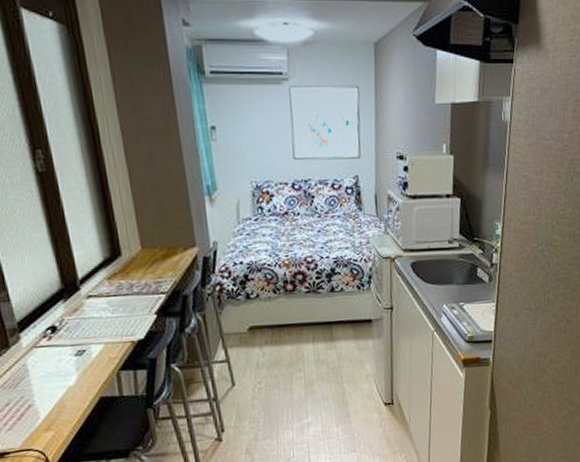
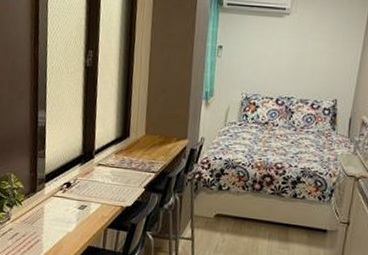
wall art: present [288,85,361,161] -> none [282,19,351,85]

